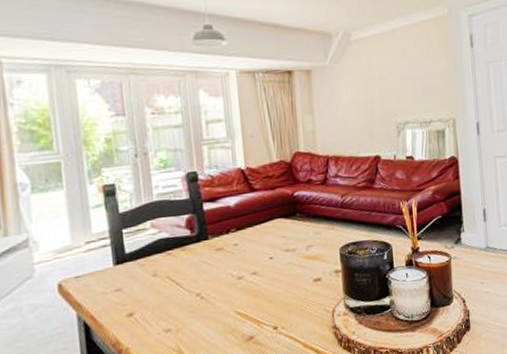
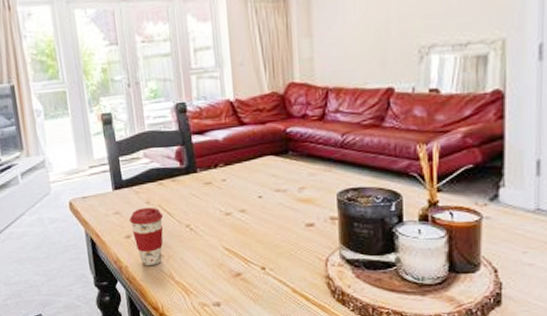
coffee cup: none [132,279,172,345] -> present [129,207,164,266]

